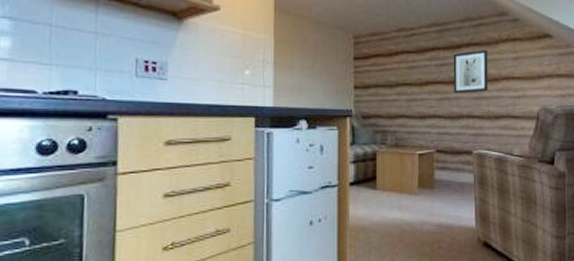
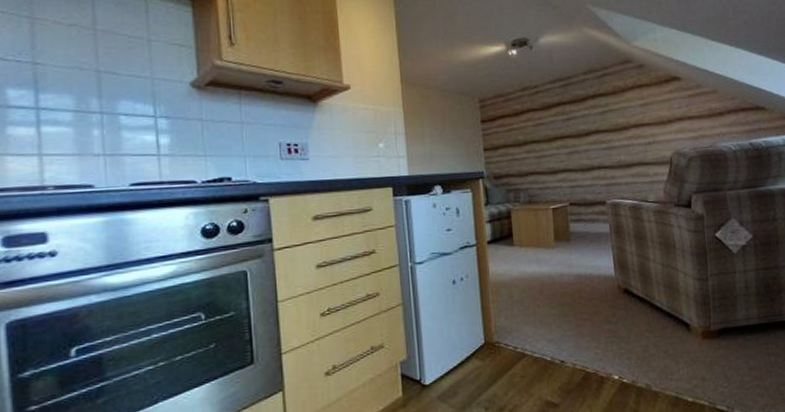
wall art: present [453,50,488,93] -> none [579,100,618,146]

